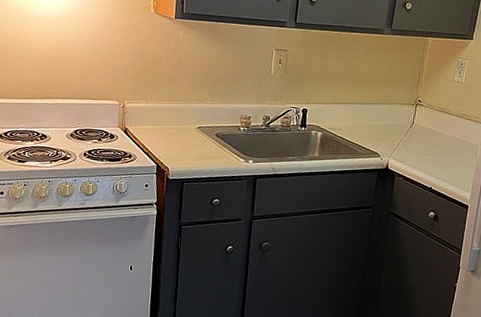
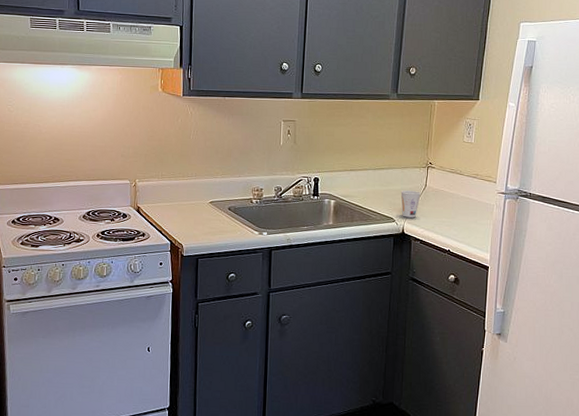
cup: none [387,126,408,154] -> present [401,190,421,218]

